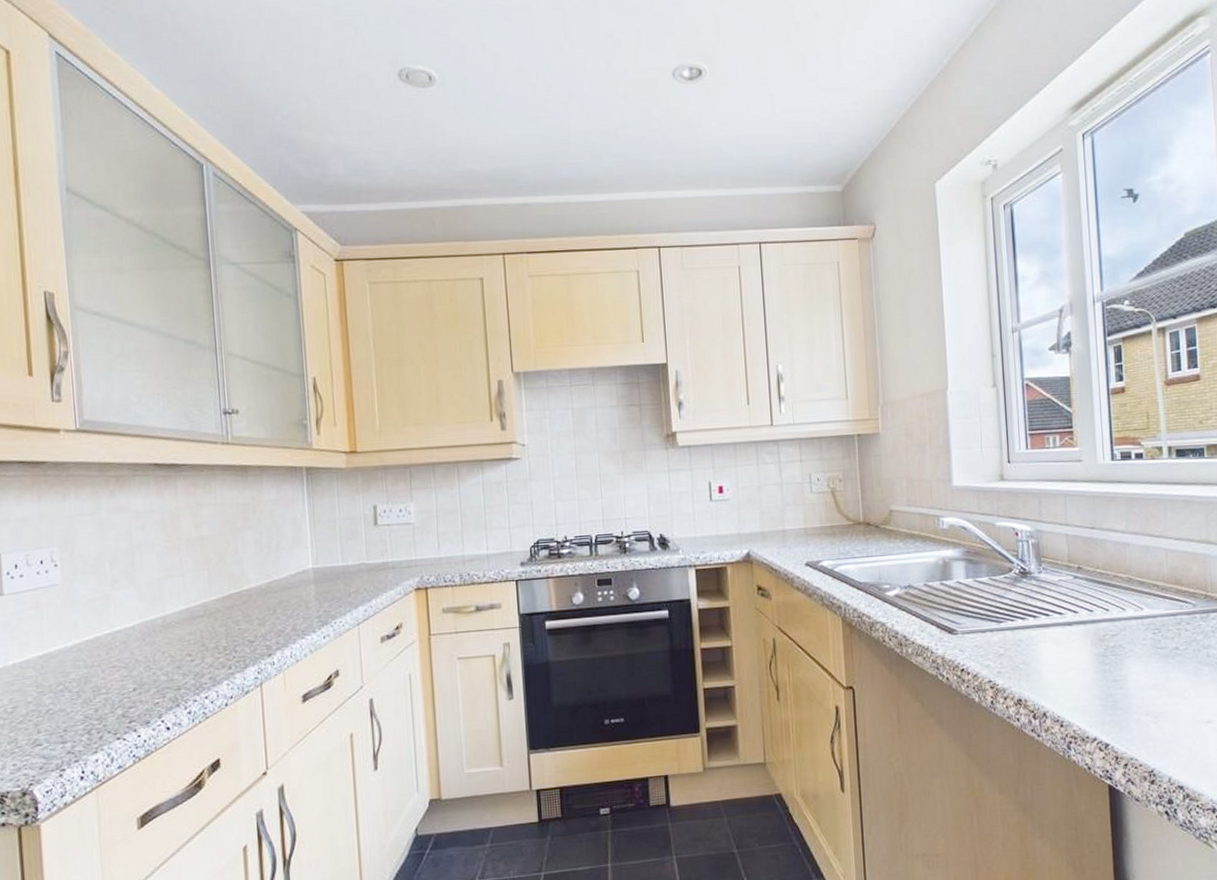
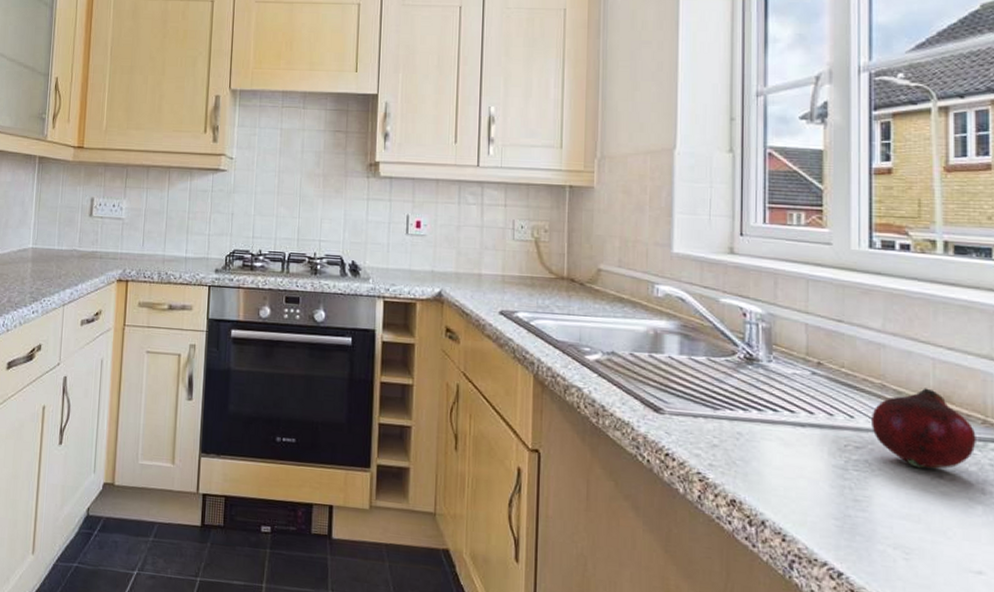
fruit: none [1122,575,1201,645] -> present [872,388,976,469]

